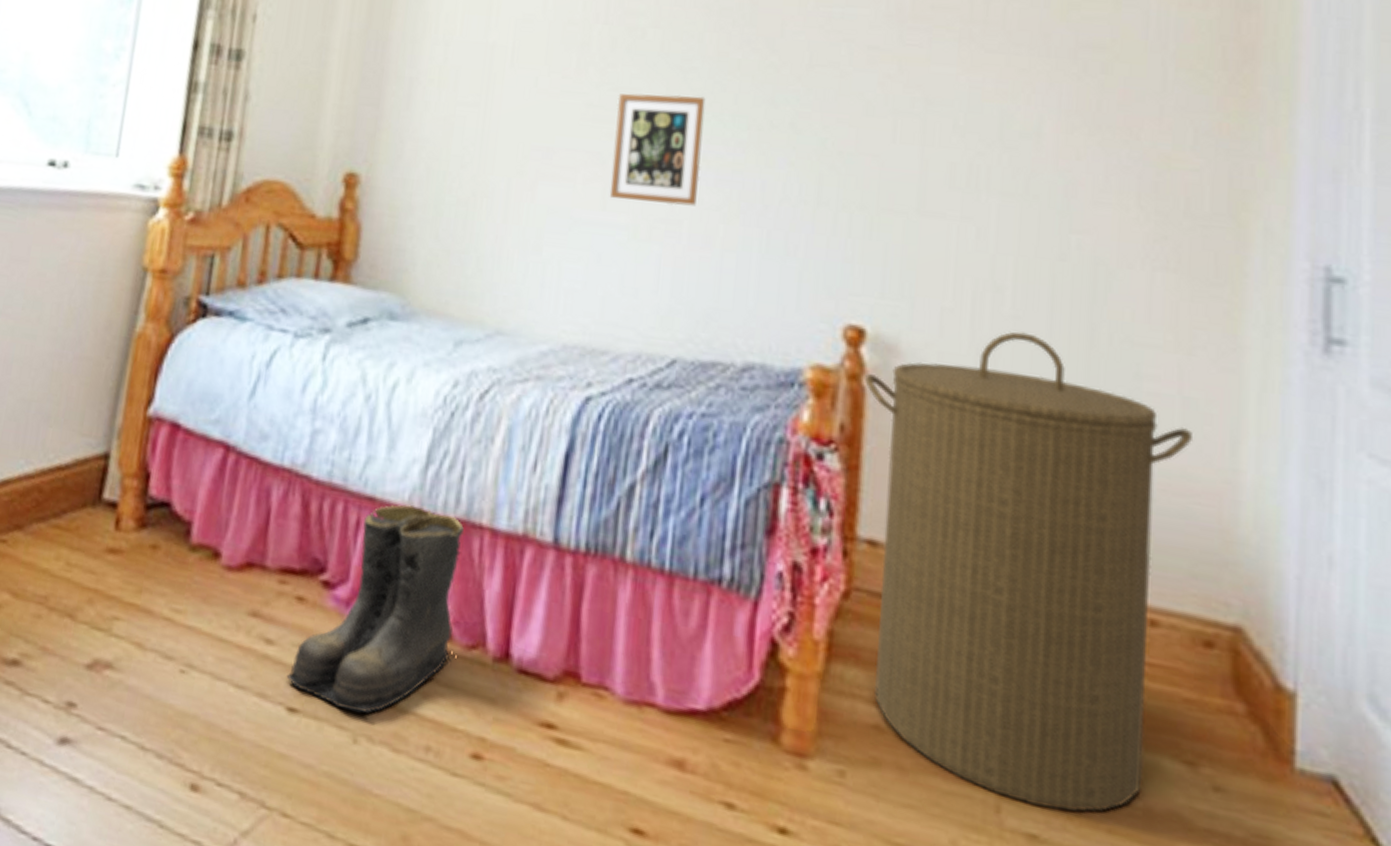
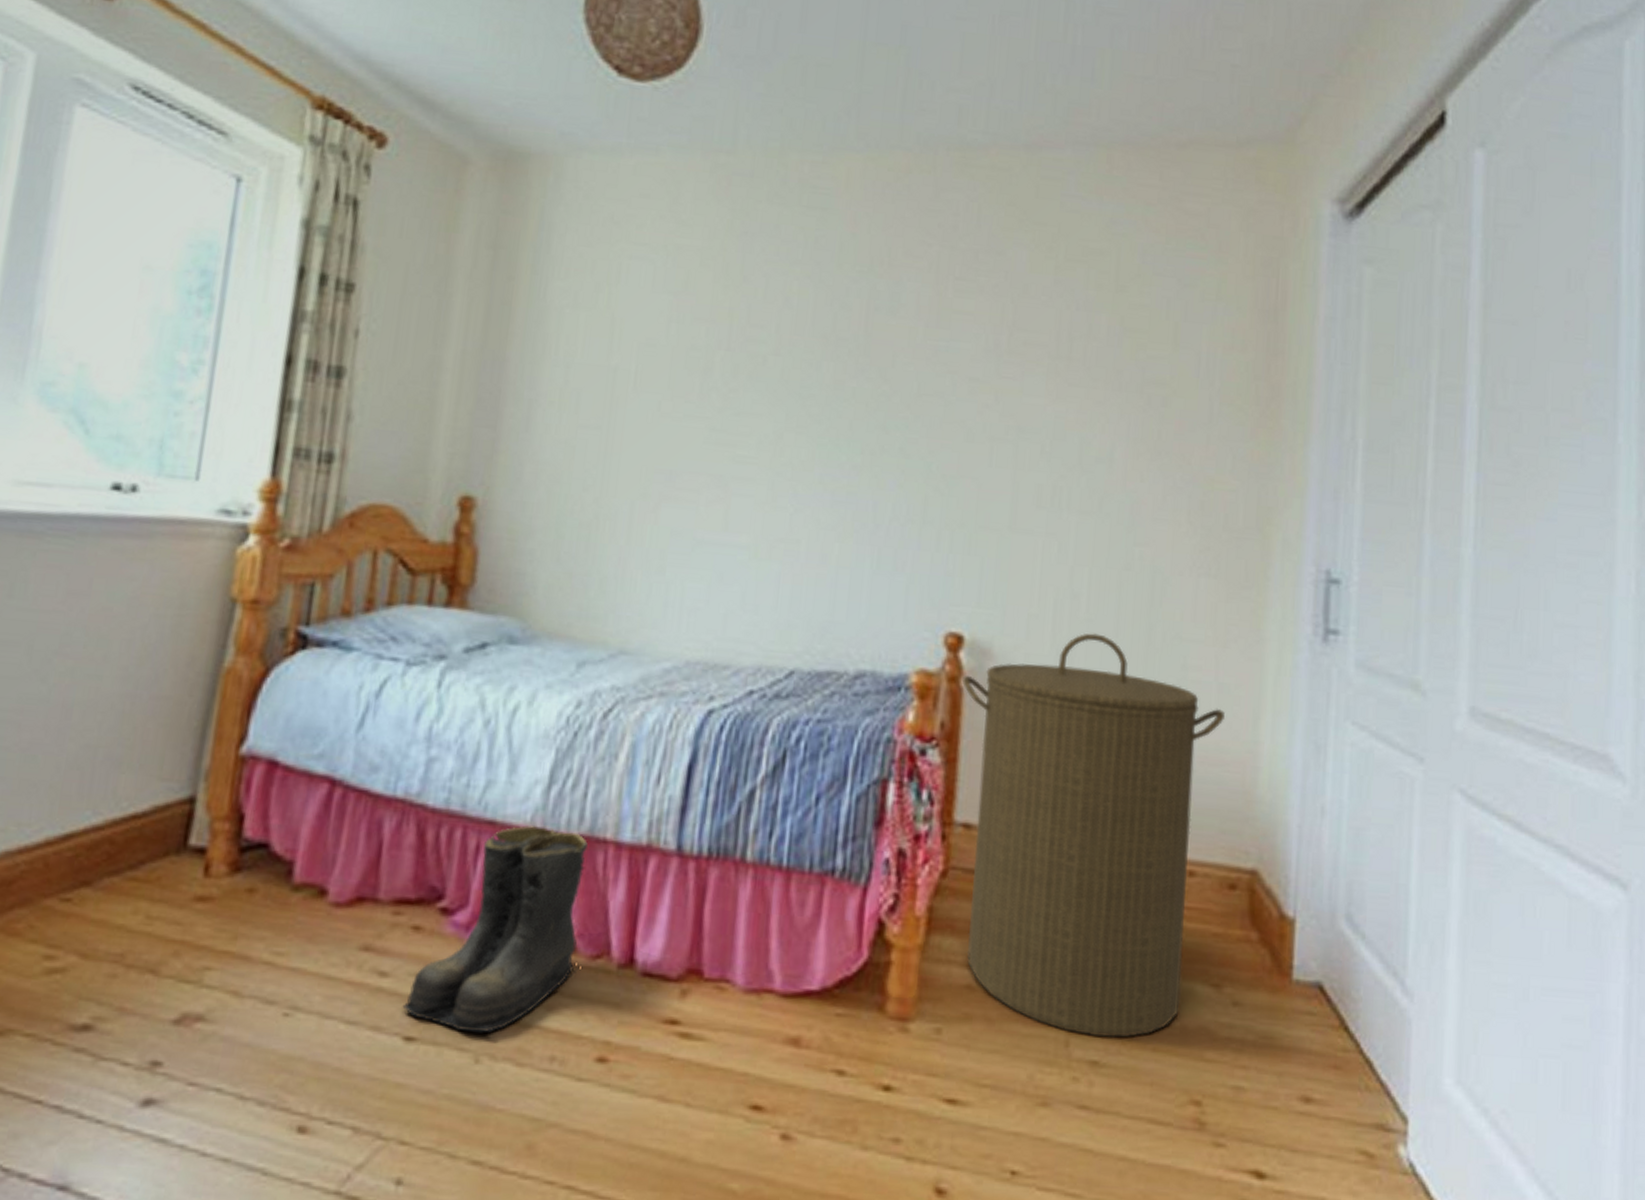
picture frame: present [609,93,706,206] -> none [731,418,823,526]

